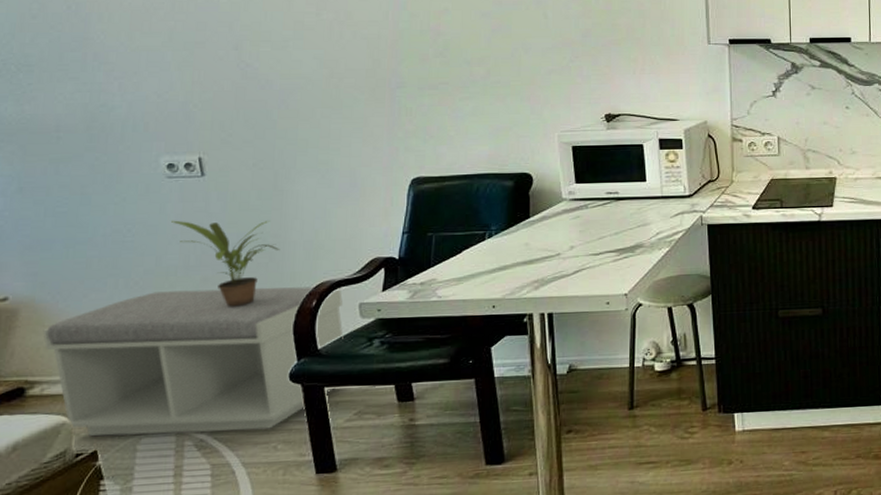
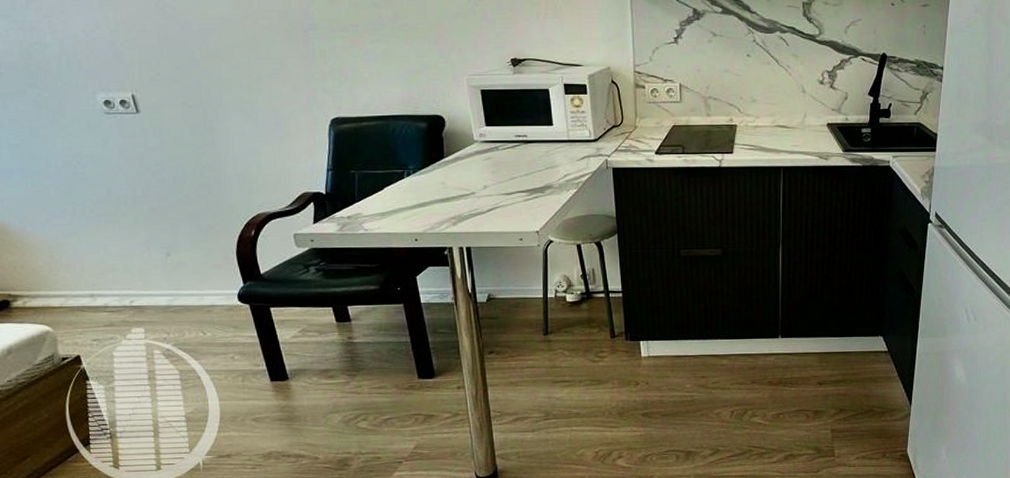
bench: present [42,286,344,437] -> none [16,217,283,344]
potted plant: present [171,220,280,307] -> none [115,154,217,235]

